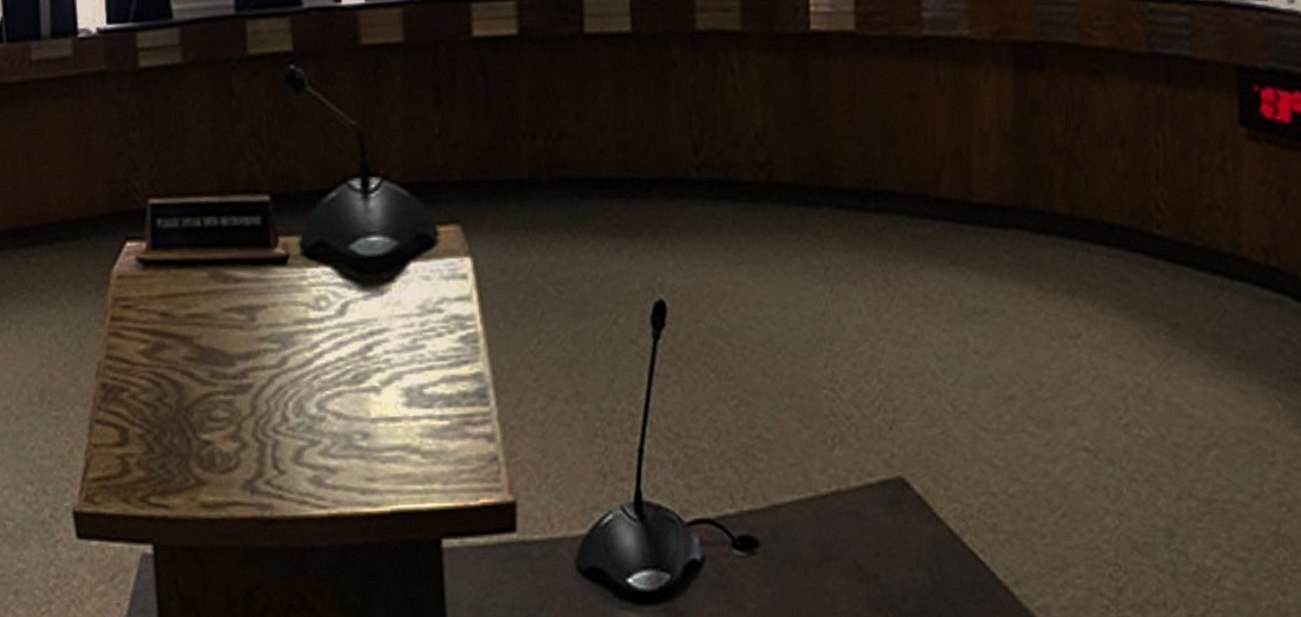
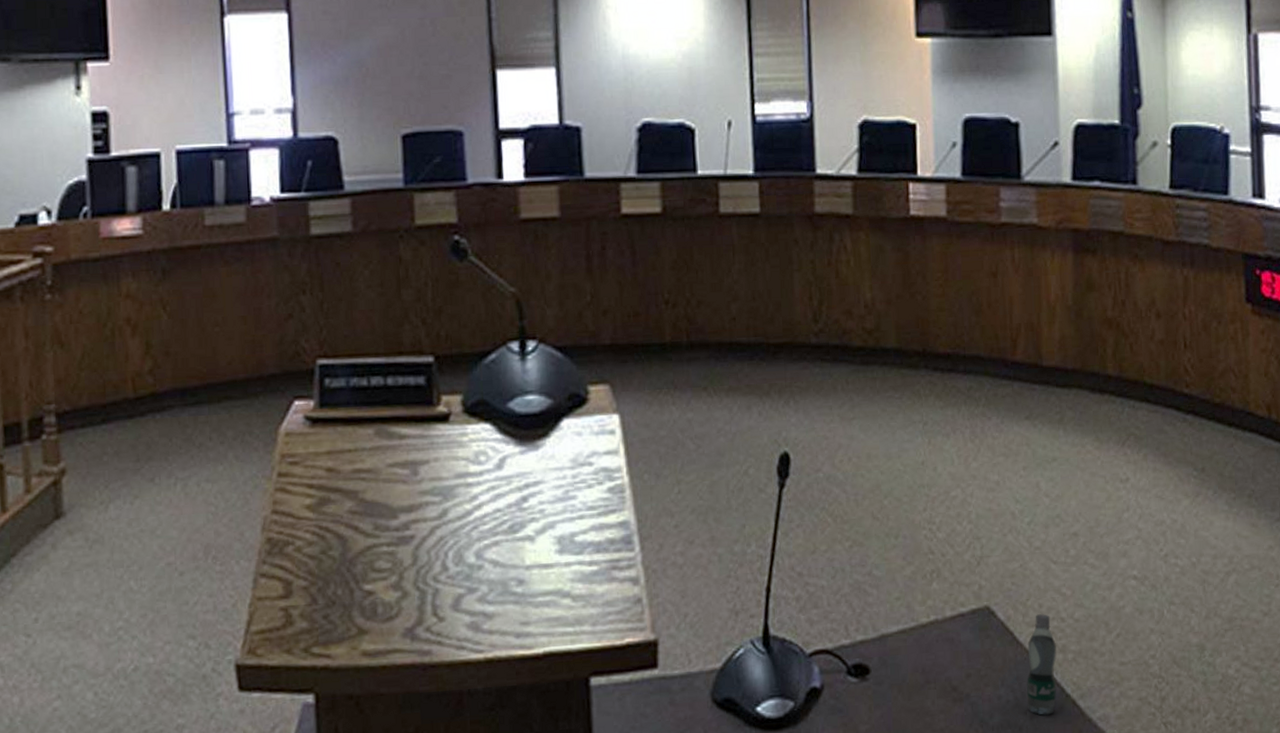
bottle: none [947,488,987,603] -> present [1026,614,1058,716]

